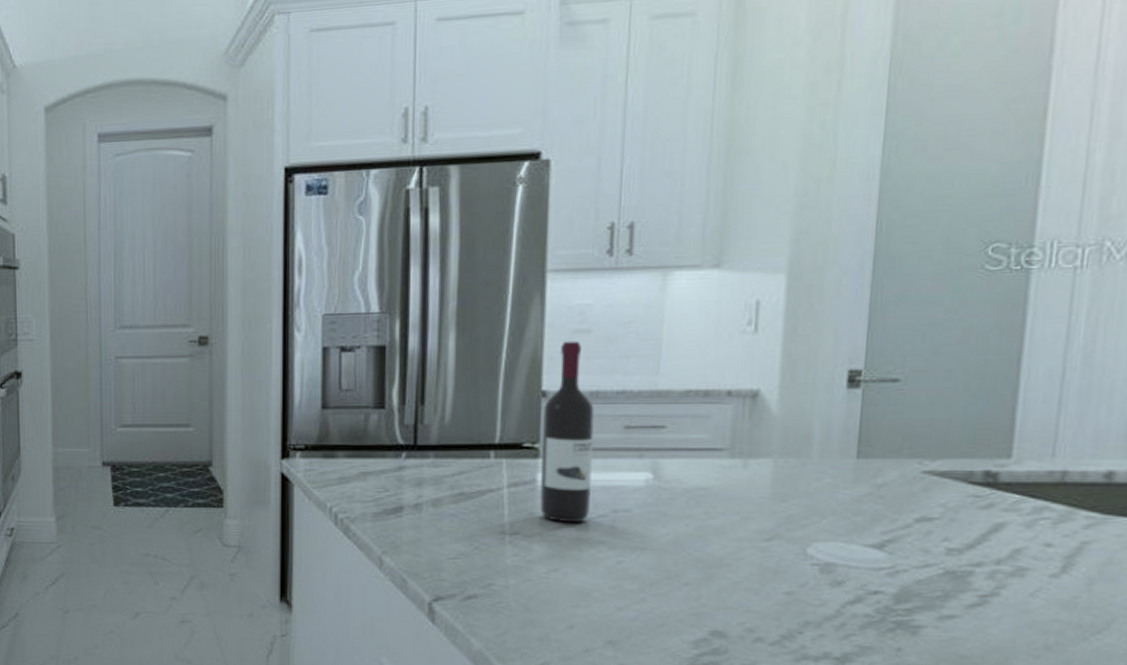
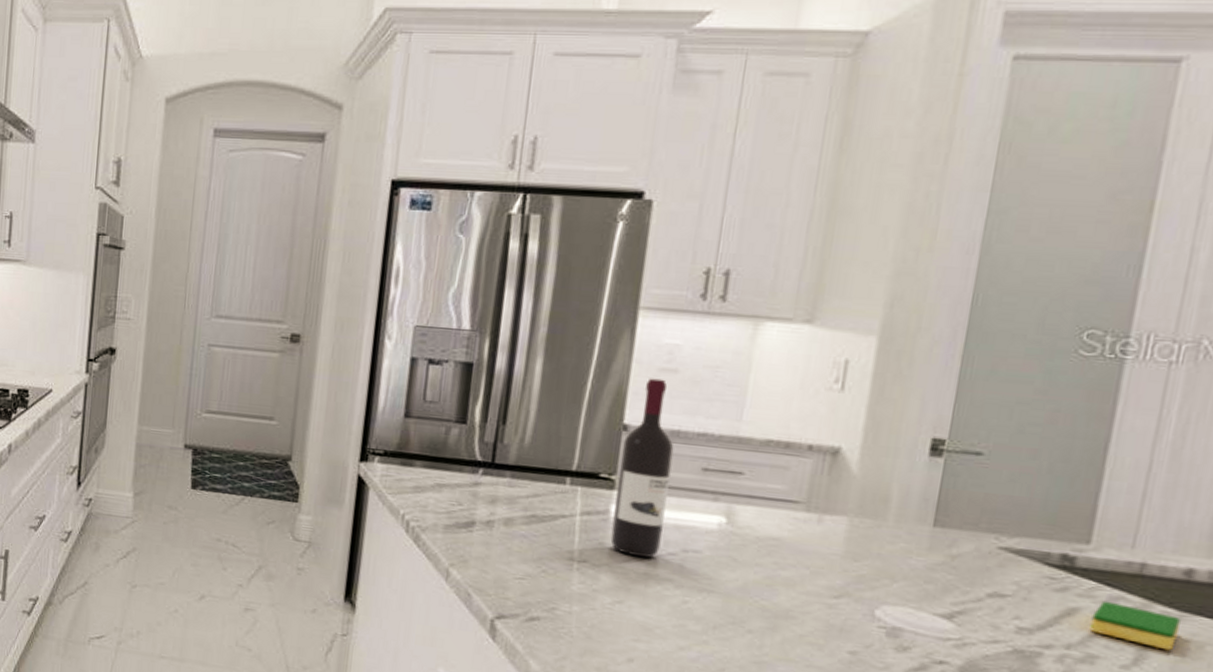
dish sponge: none [1017,512,1105,555] -> present [1089,601,1181,651]

